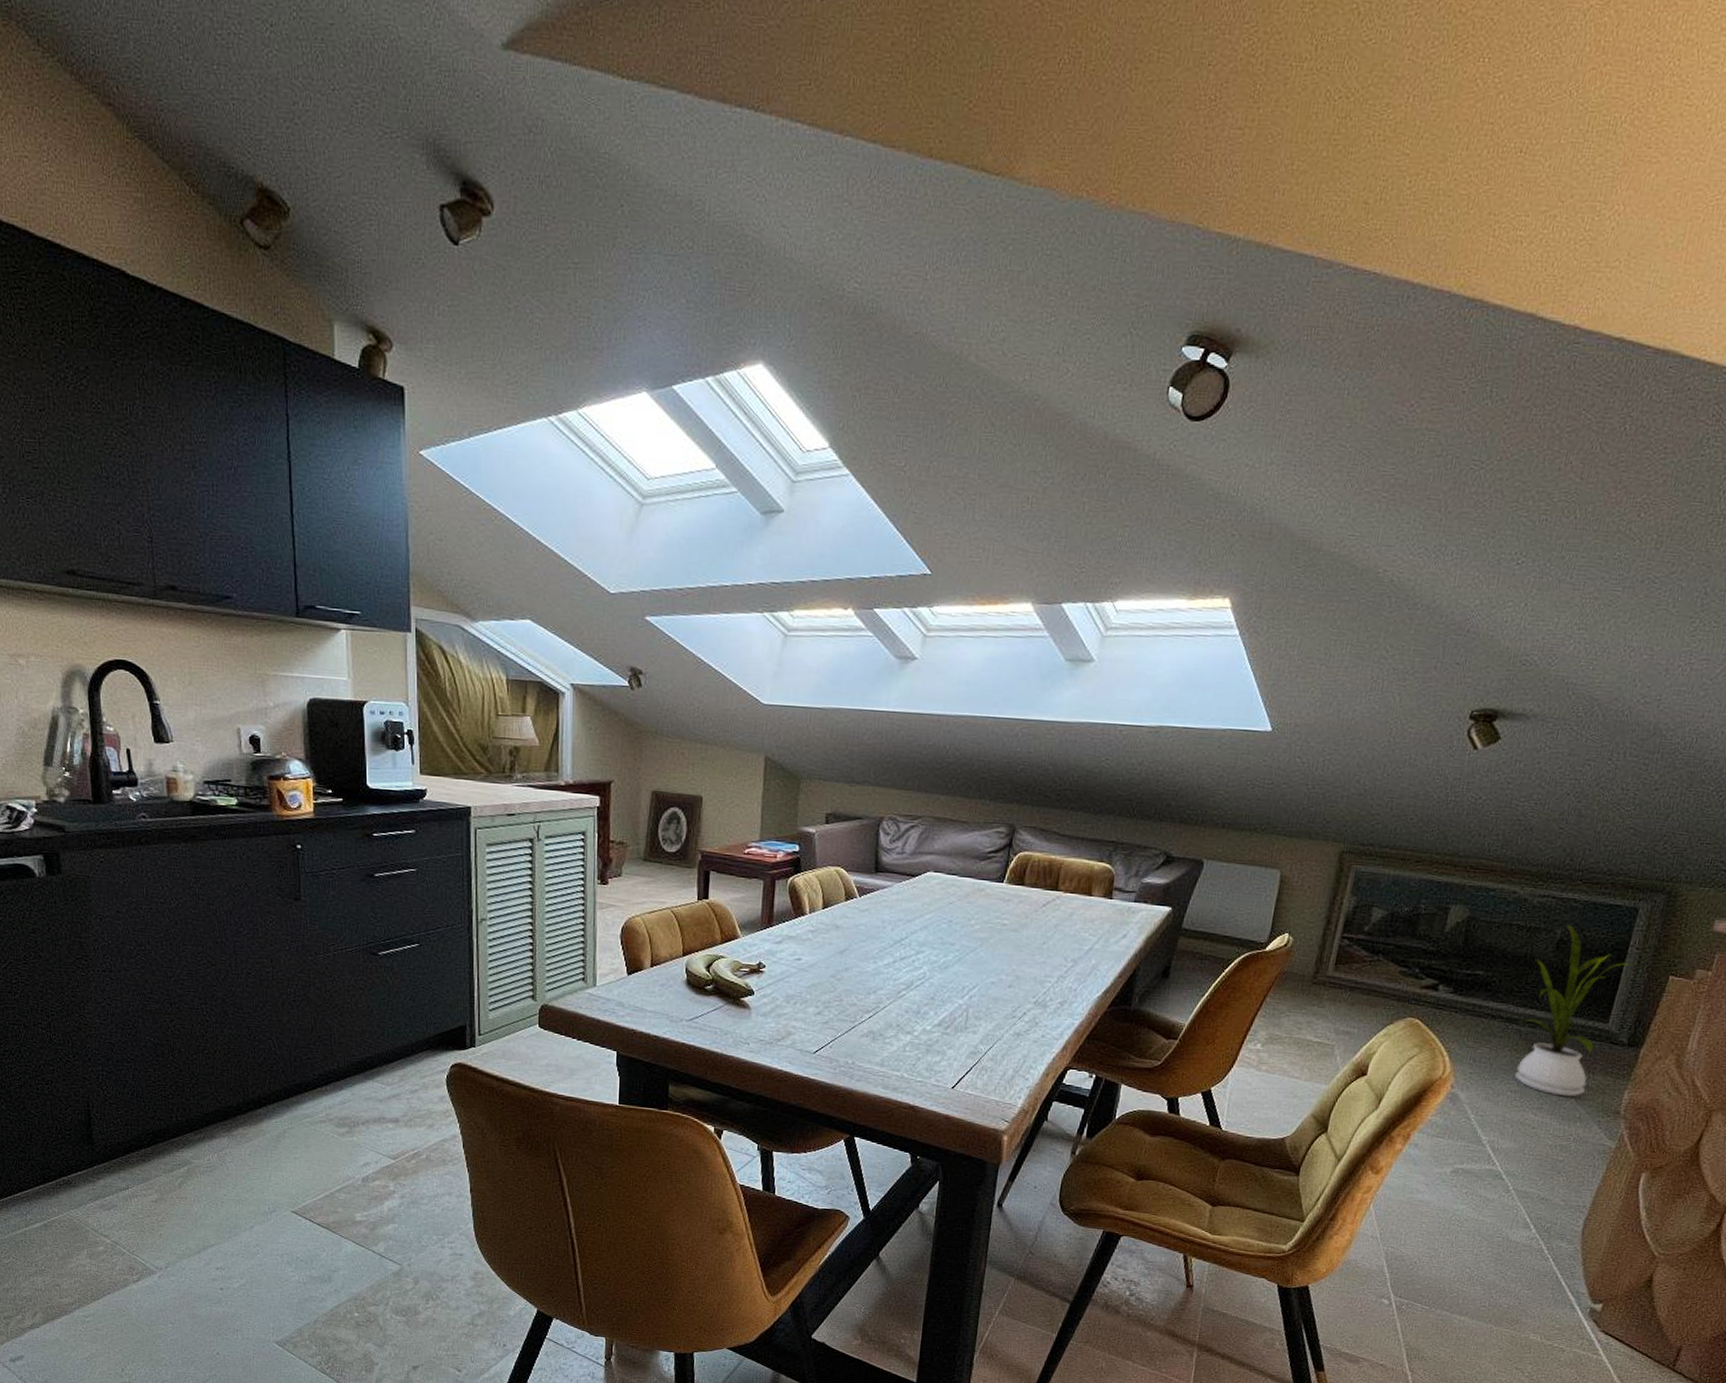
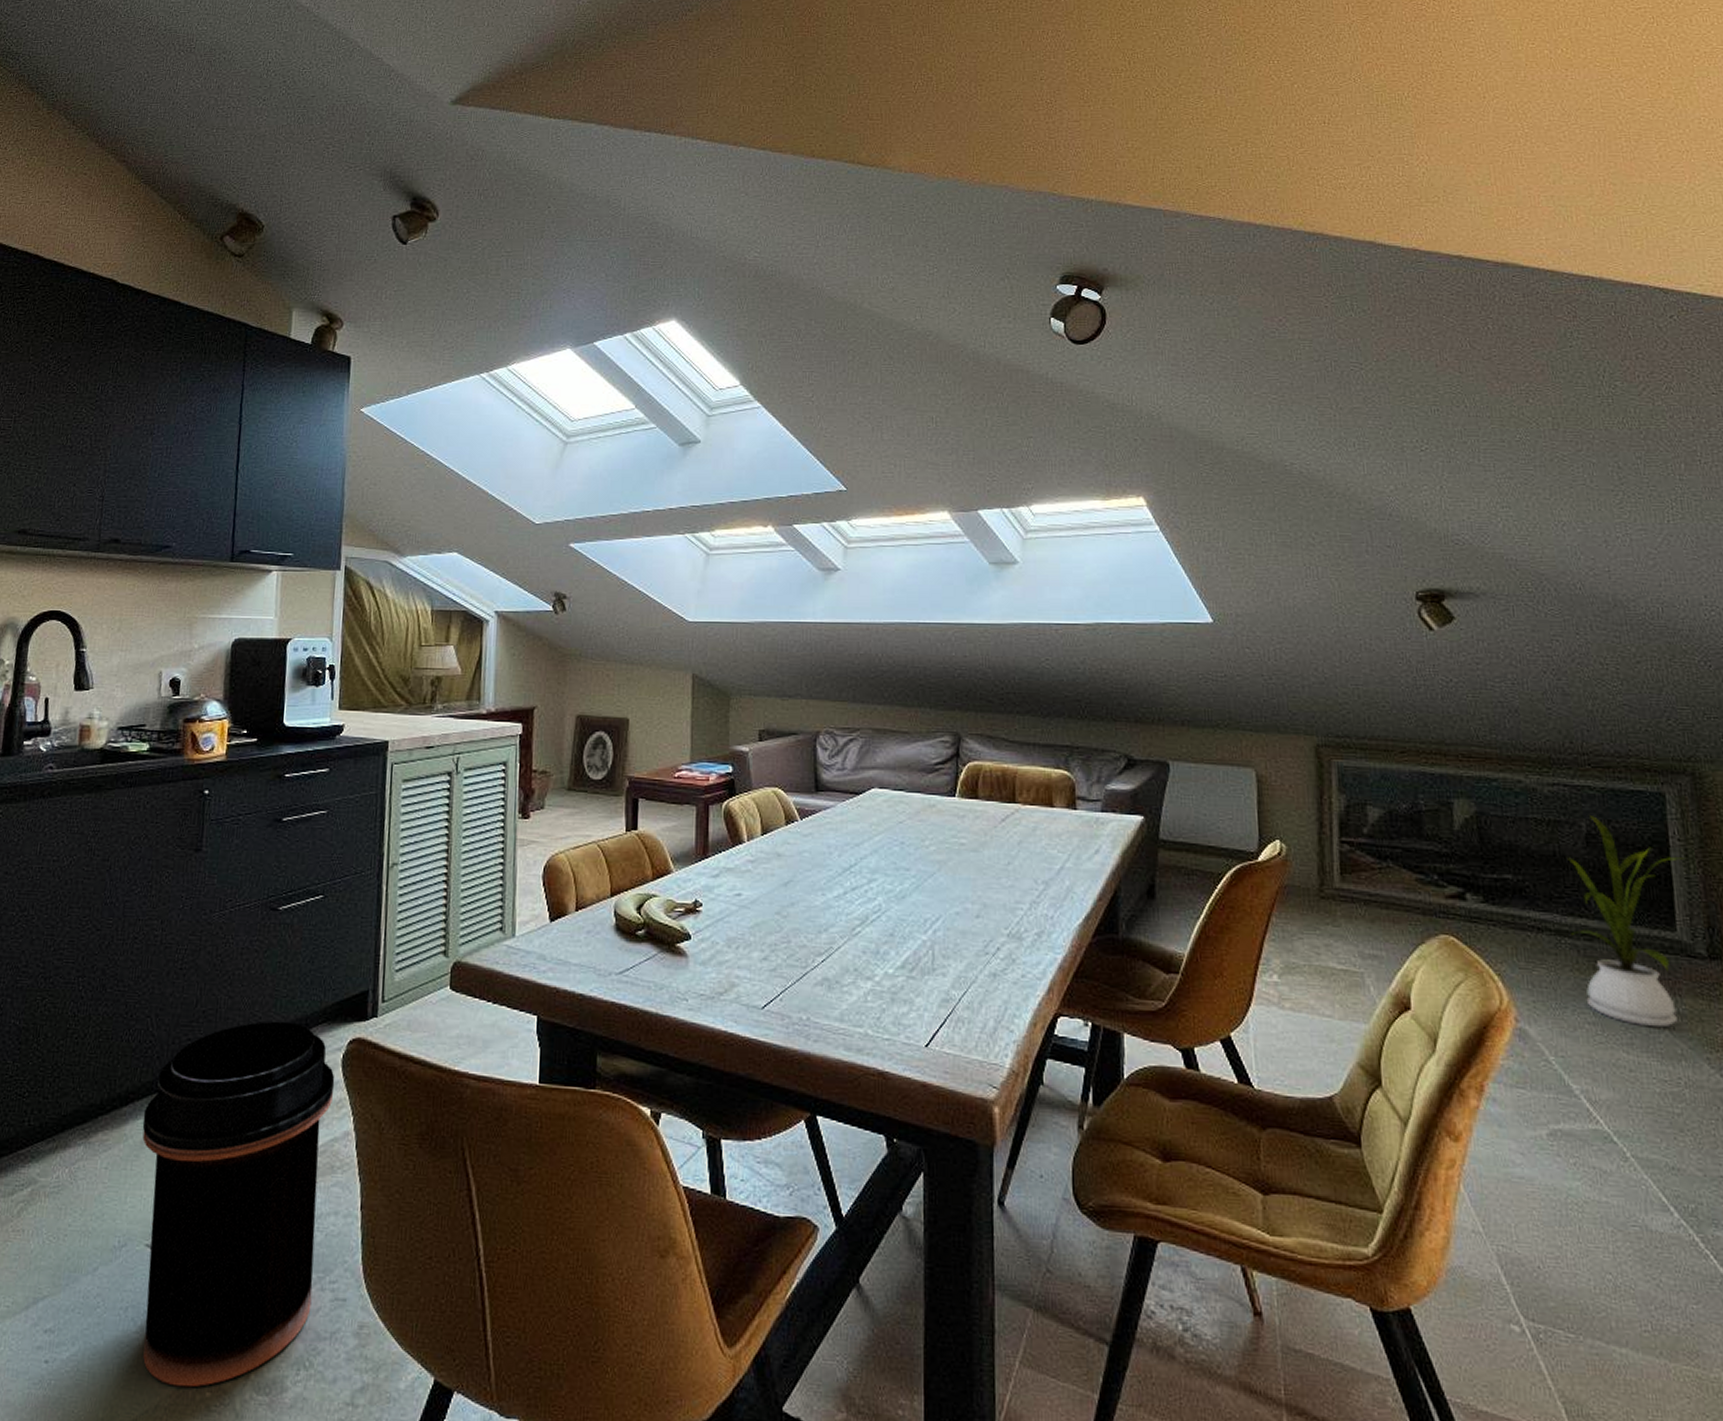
trash can: none [276,1046,441,1309] -> present [142,1021,335,1388]

